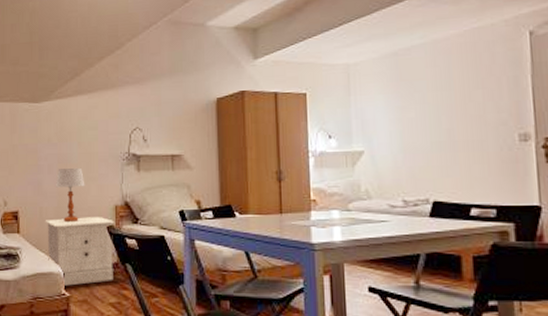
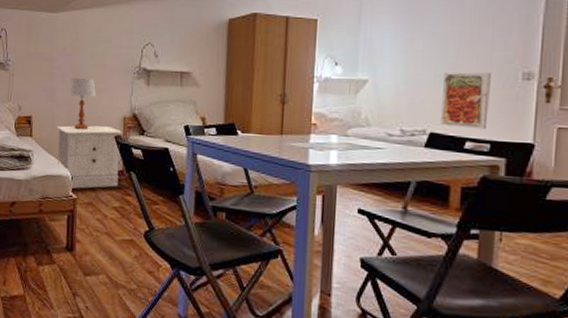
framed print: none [440,136,491,195] -> present [439,72,491,130]

